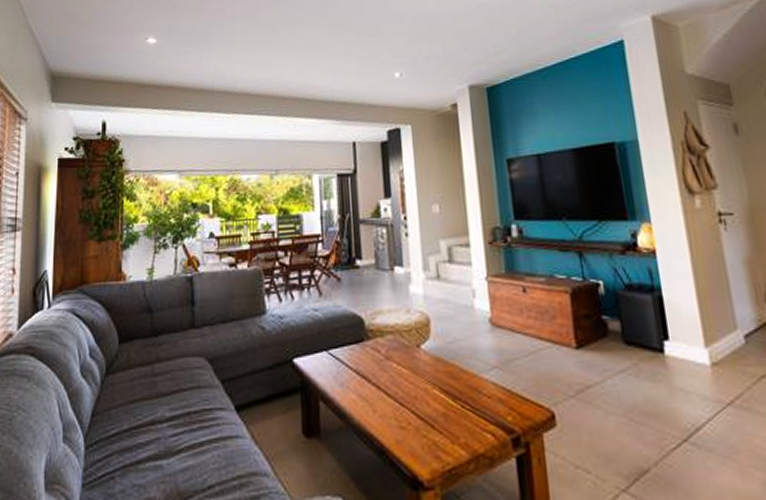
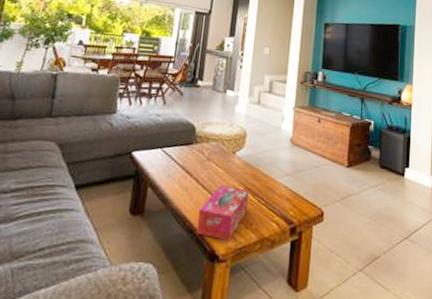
tissue box: none [386,388,449,462] -> present [196,184,249,241]

